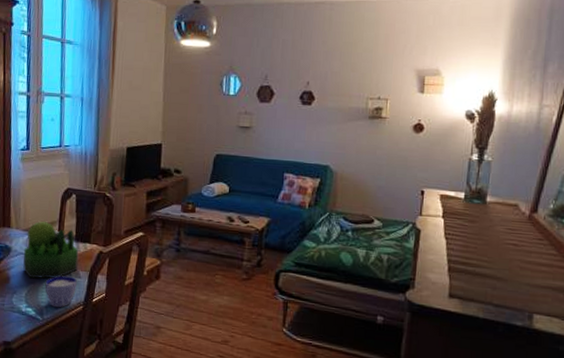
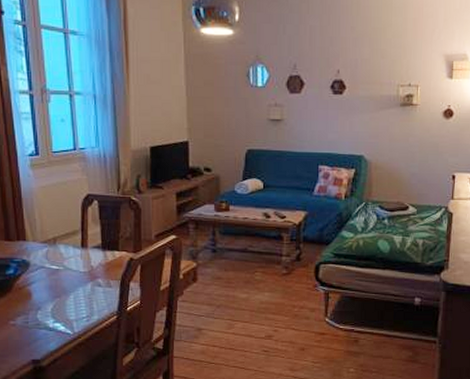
plant: present [23,221,79,279] -> none [44,231,107,293]
cup: present [45,275,77,308] -> none [72,286,108,320]

